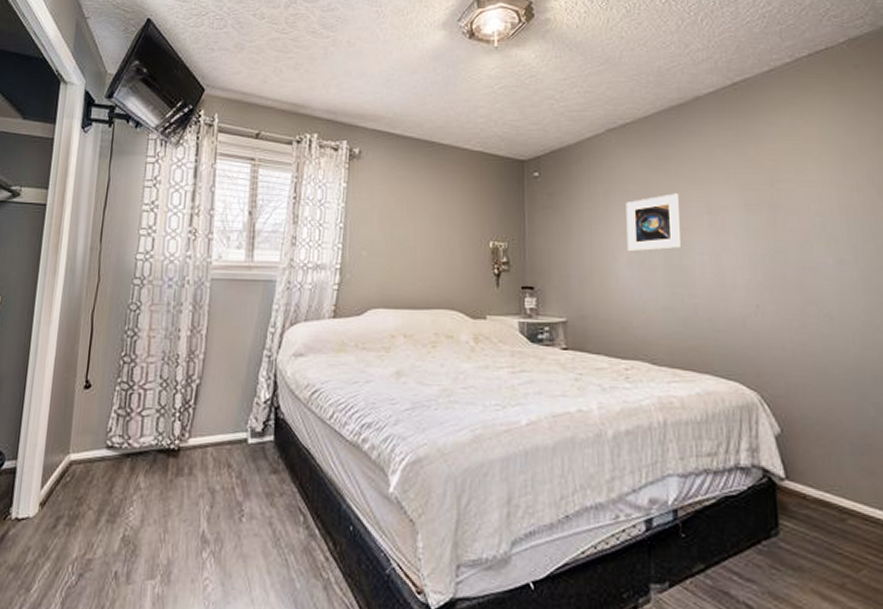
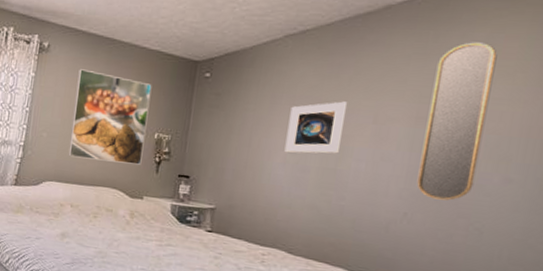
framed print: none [394,176,479,279] -> present [68,69,152,165]
home mirror: none [752,128,813,288] -> present [417,42,497,201]

